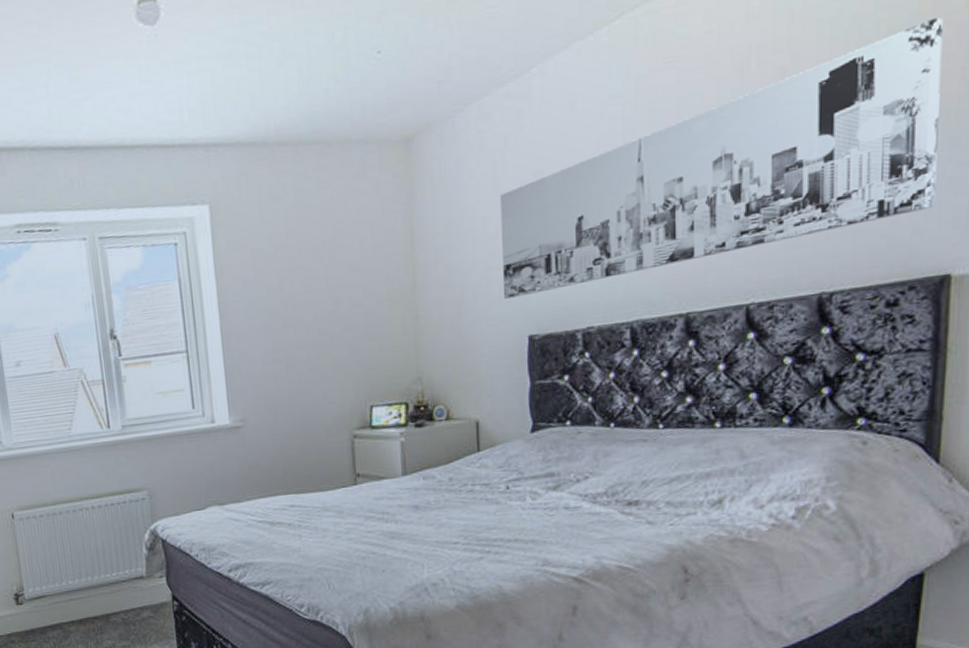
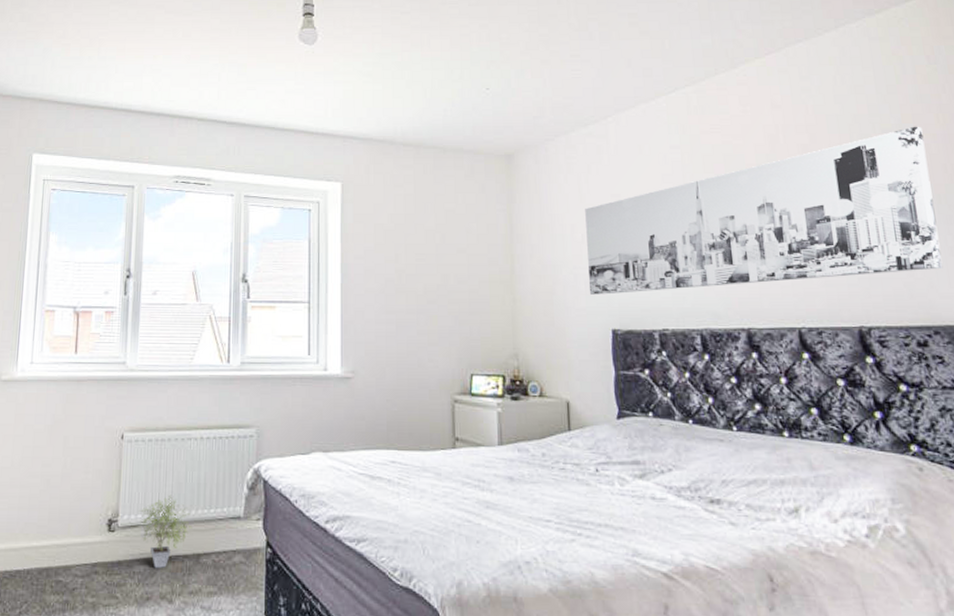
potted plant: none [43,564,98,632] -> present [139,494,193,569]

